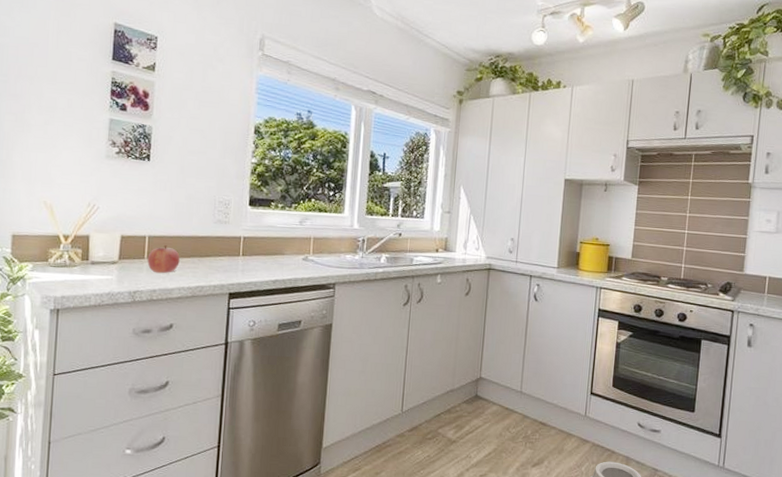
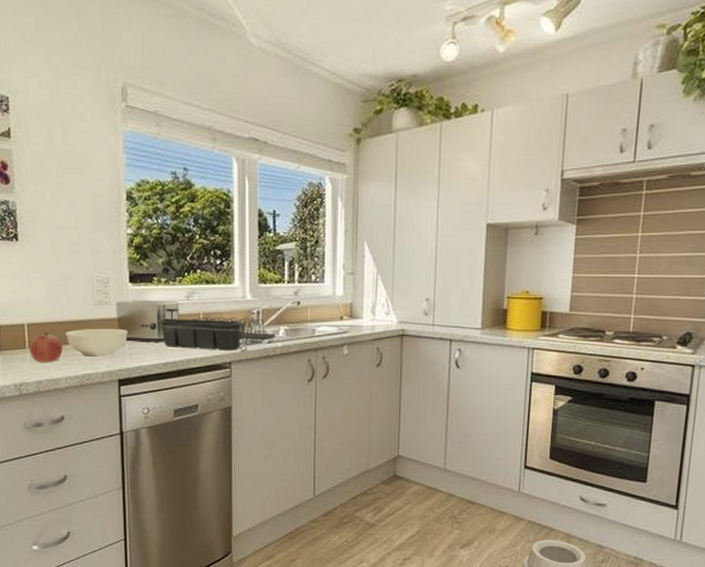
bowl: none [184,244,243,271] -> present [66,328,128,357]
toaster: none [233,221,292,262] -> present [115,299,179,344]
dish rack: none [271,240,379,275] -> present [158,316,277,352]

